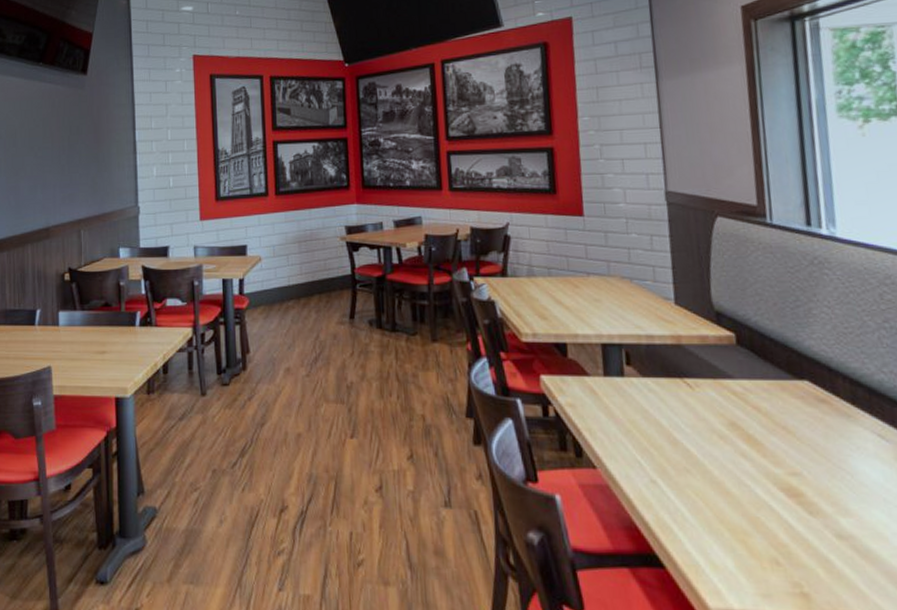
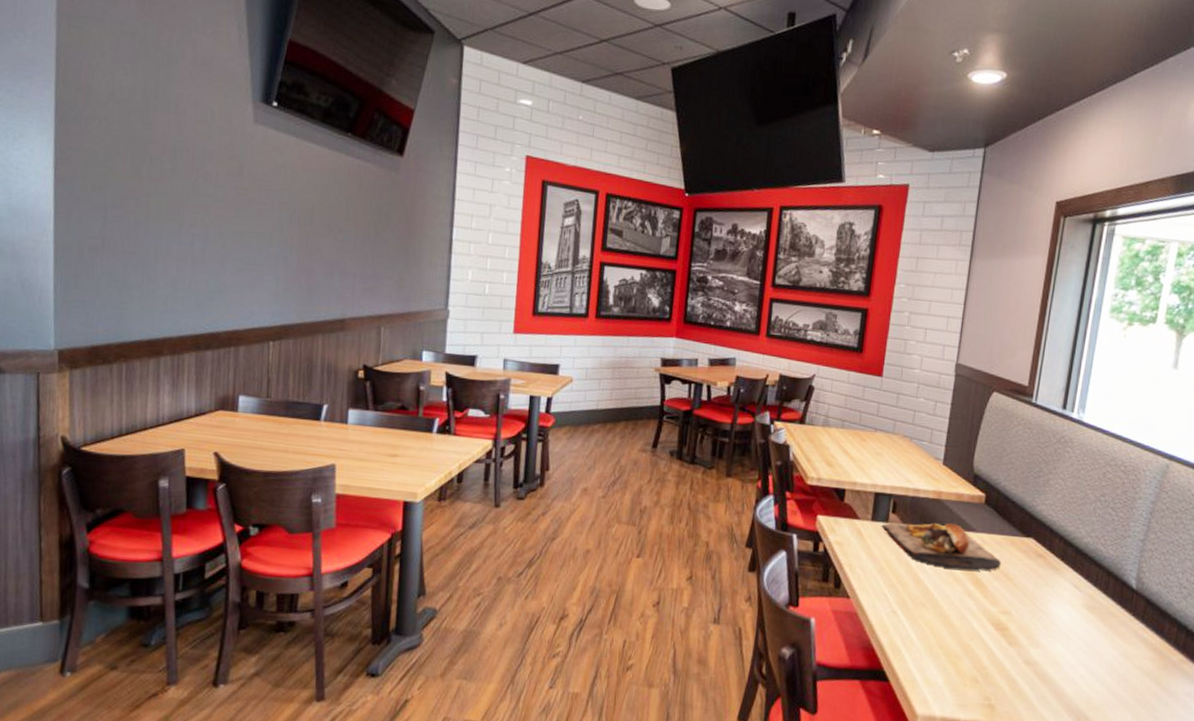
food tray: none [618,370,775,425] -> present [882,522,1001,570]

